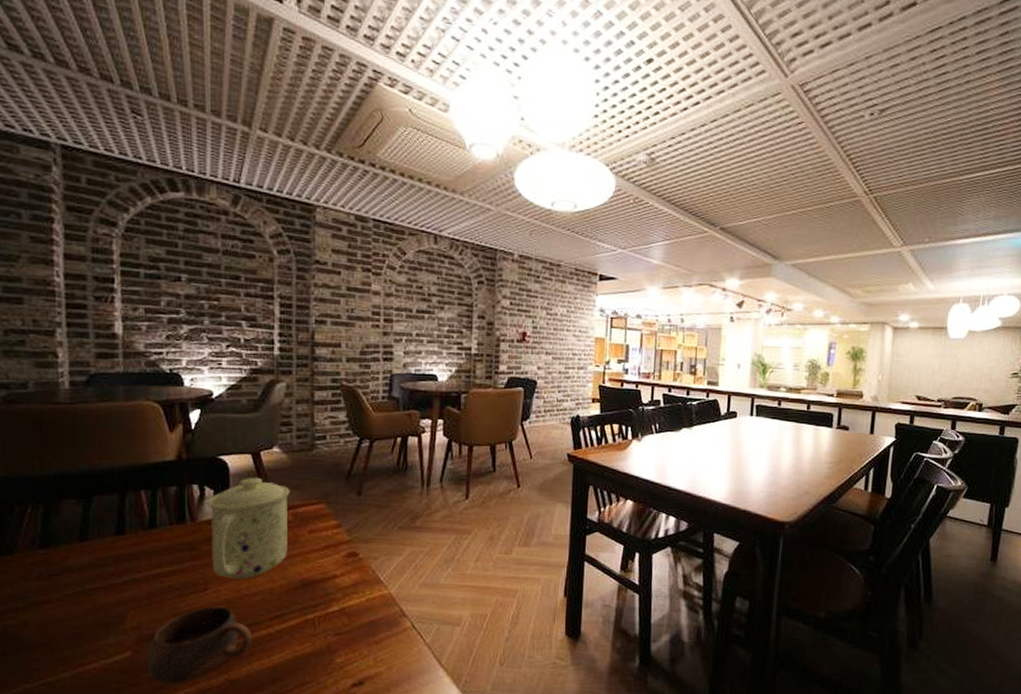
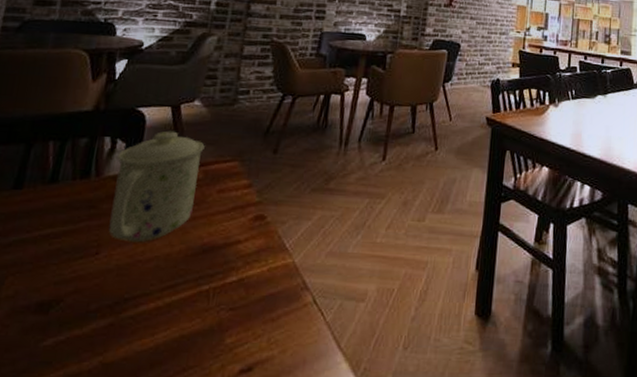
cup: present [147,606,252,683] -> none [13,273,138,366]

